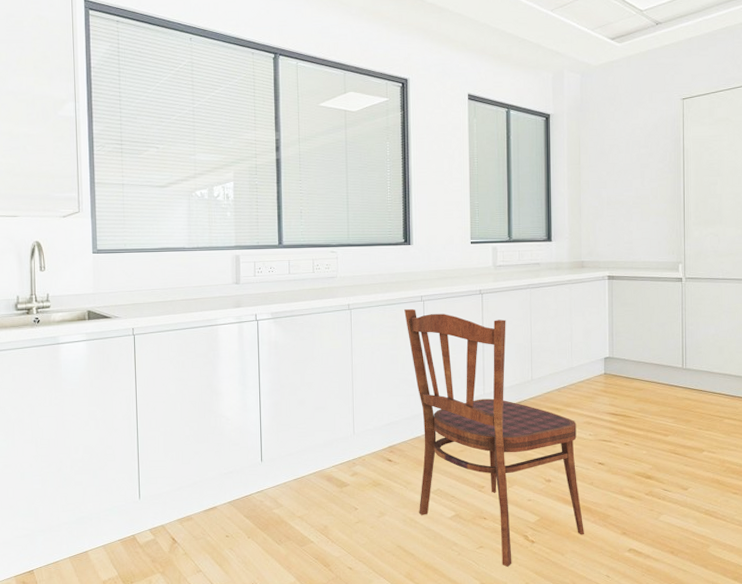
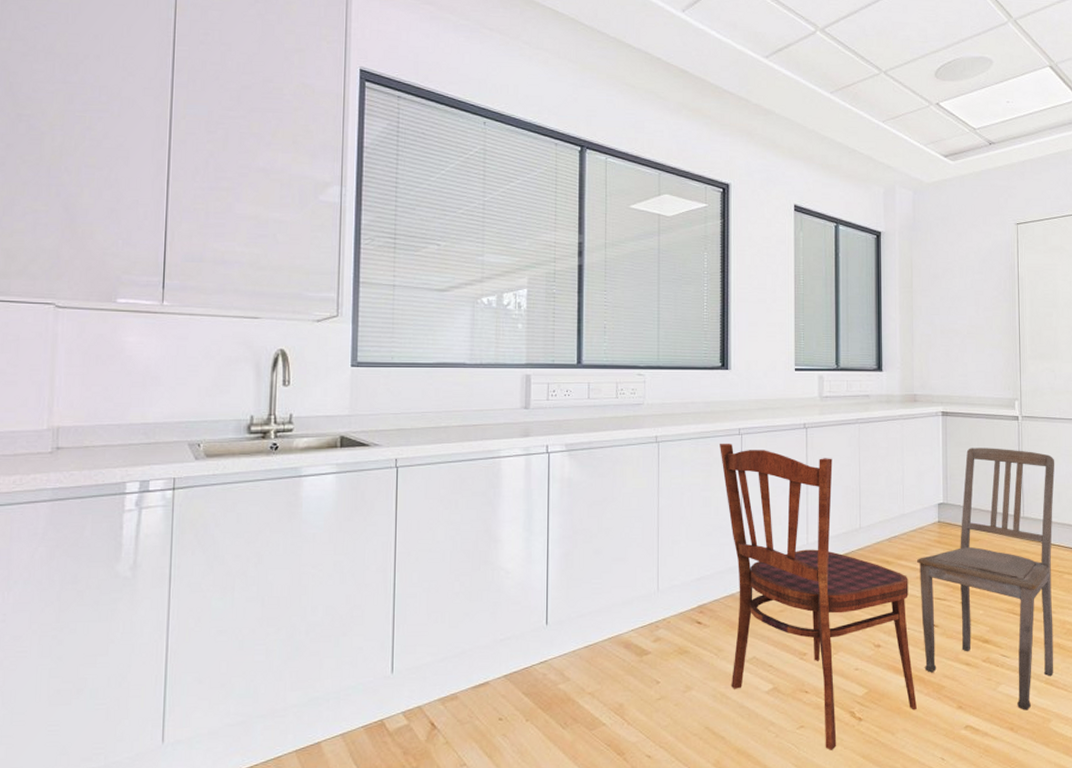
dining chair: none [584,307,718,537] -> present [916,448,1055,710]

